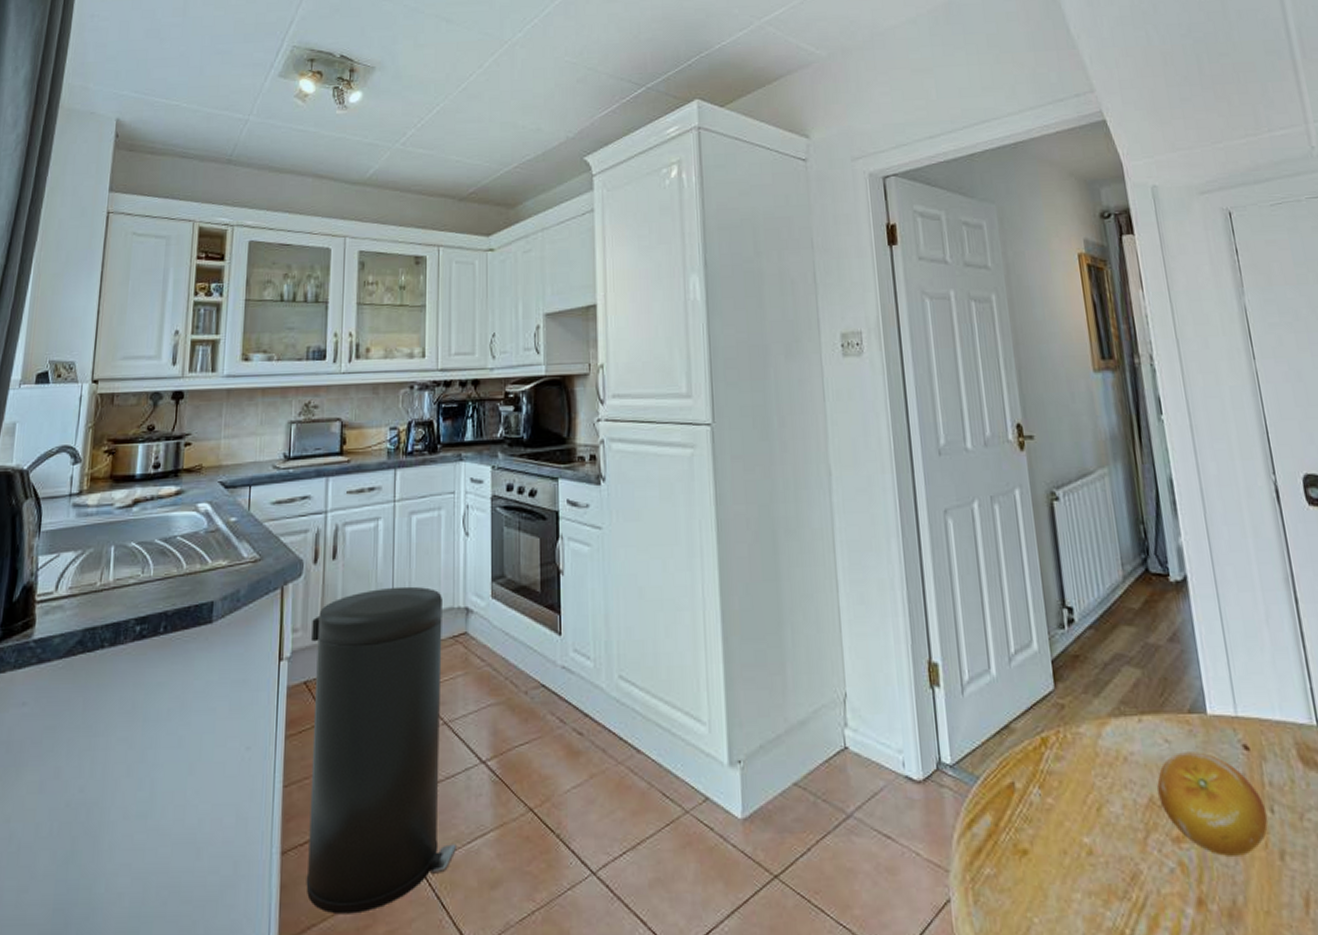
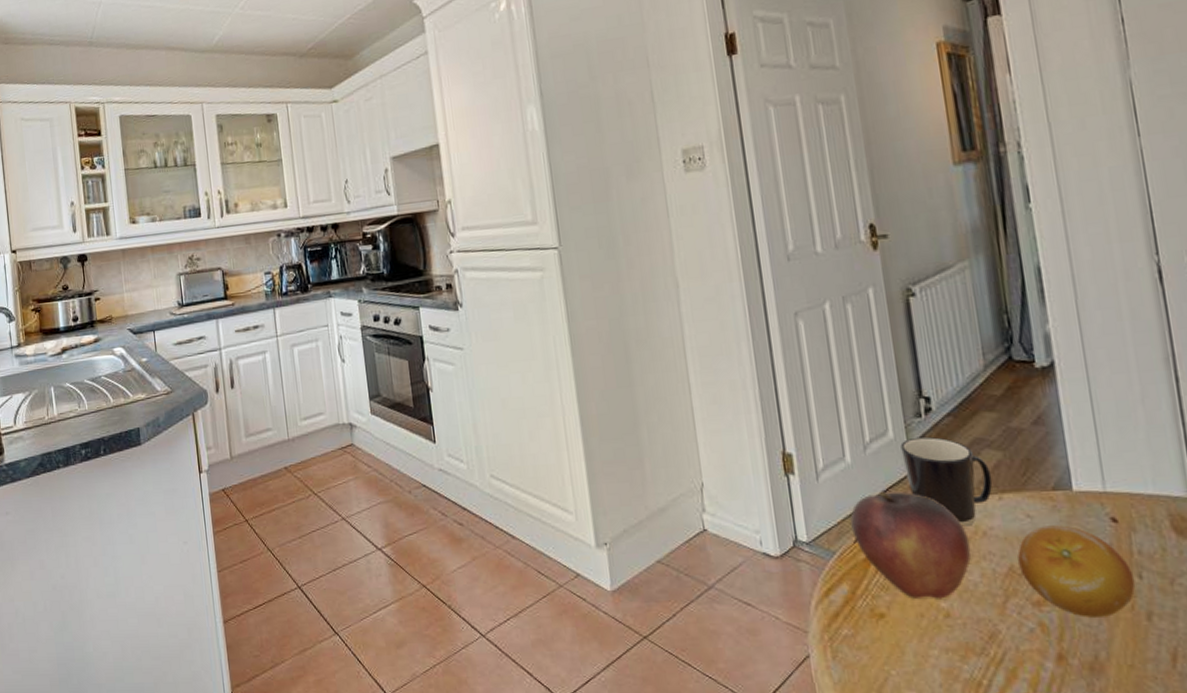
pedal bin: present [306,586,456,915] -> none [221,407,365,668]
fruit: none [994,708,1113,834] -> present [850,491,971,599]
mug: none [1044,649,1133,751] -> present [900,436,993,526]

